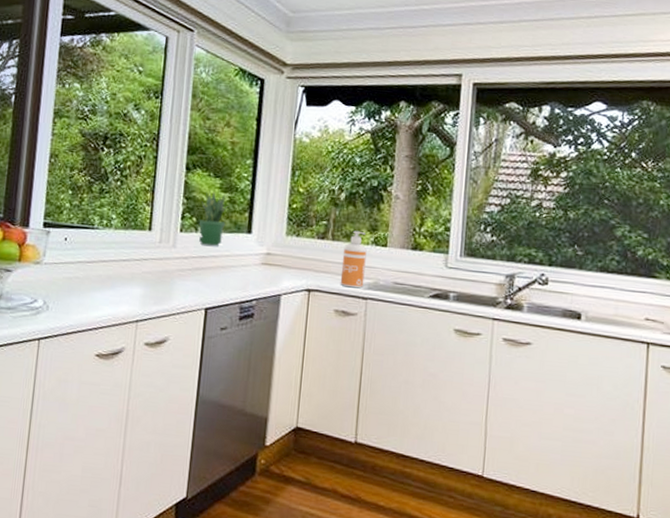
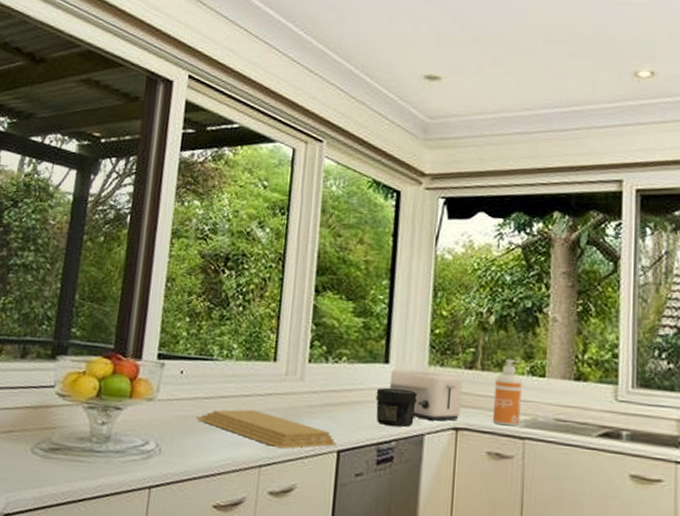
cutting board: none [79,272,204,307] -> present [196,409,336,450]
planter: present [198,191,229,246] -> none [329,315,363,378]
jar: none [239,254,276,288] -> present [375,387,418,427]
toaster: none [251,238,316,284] -> present [389,369,463,421]

